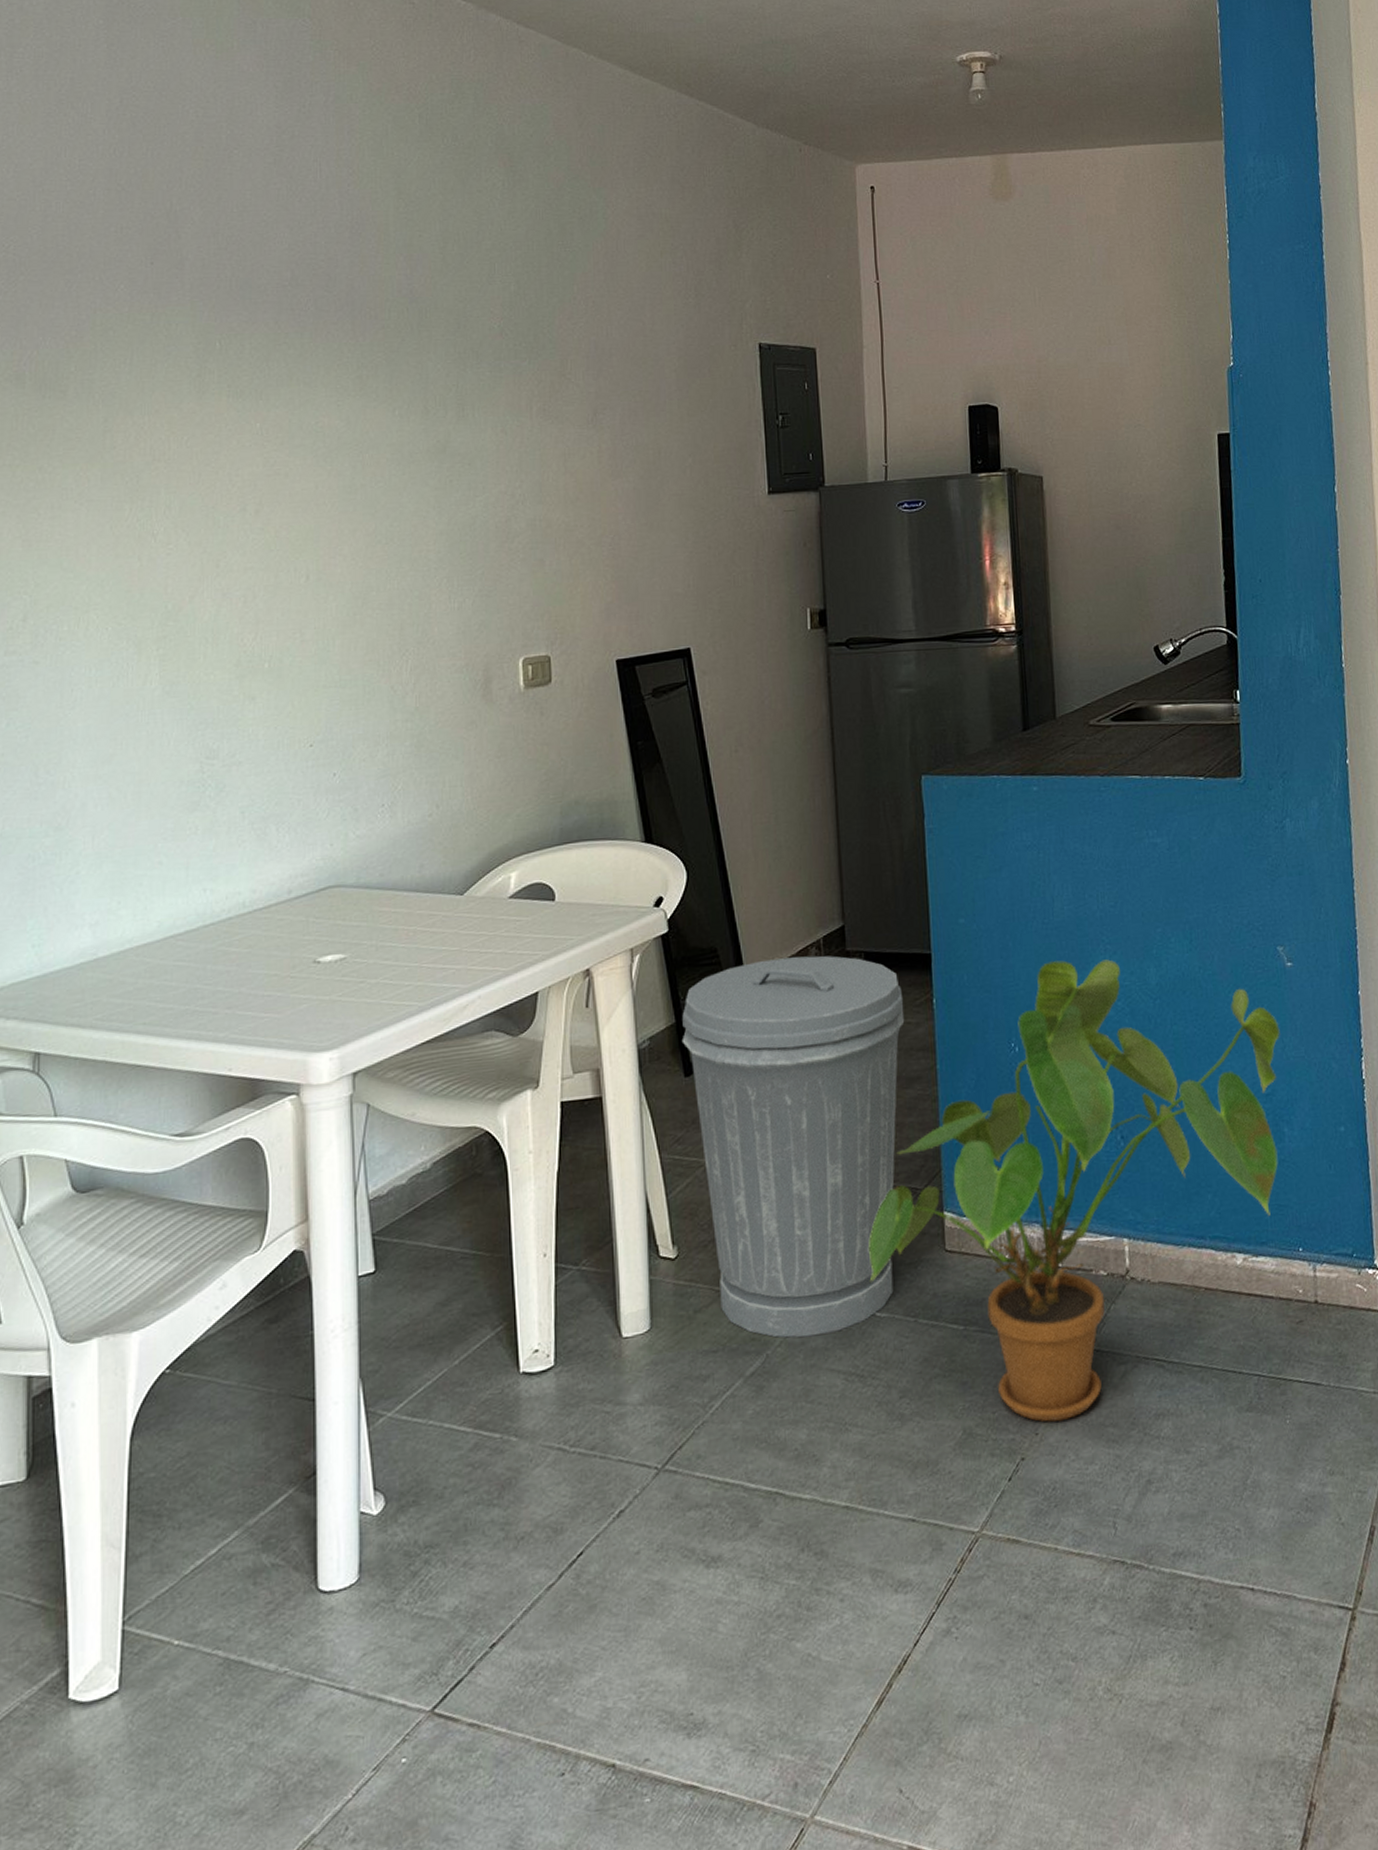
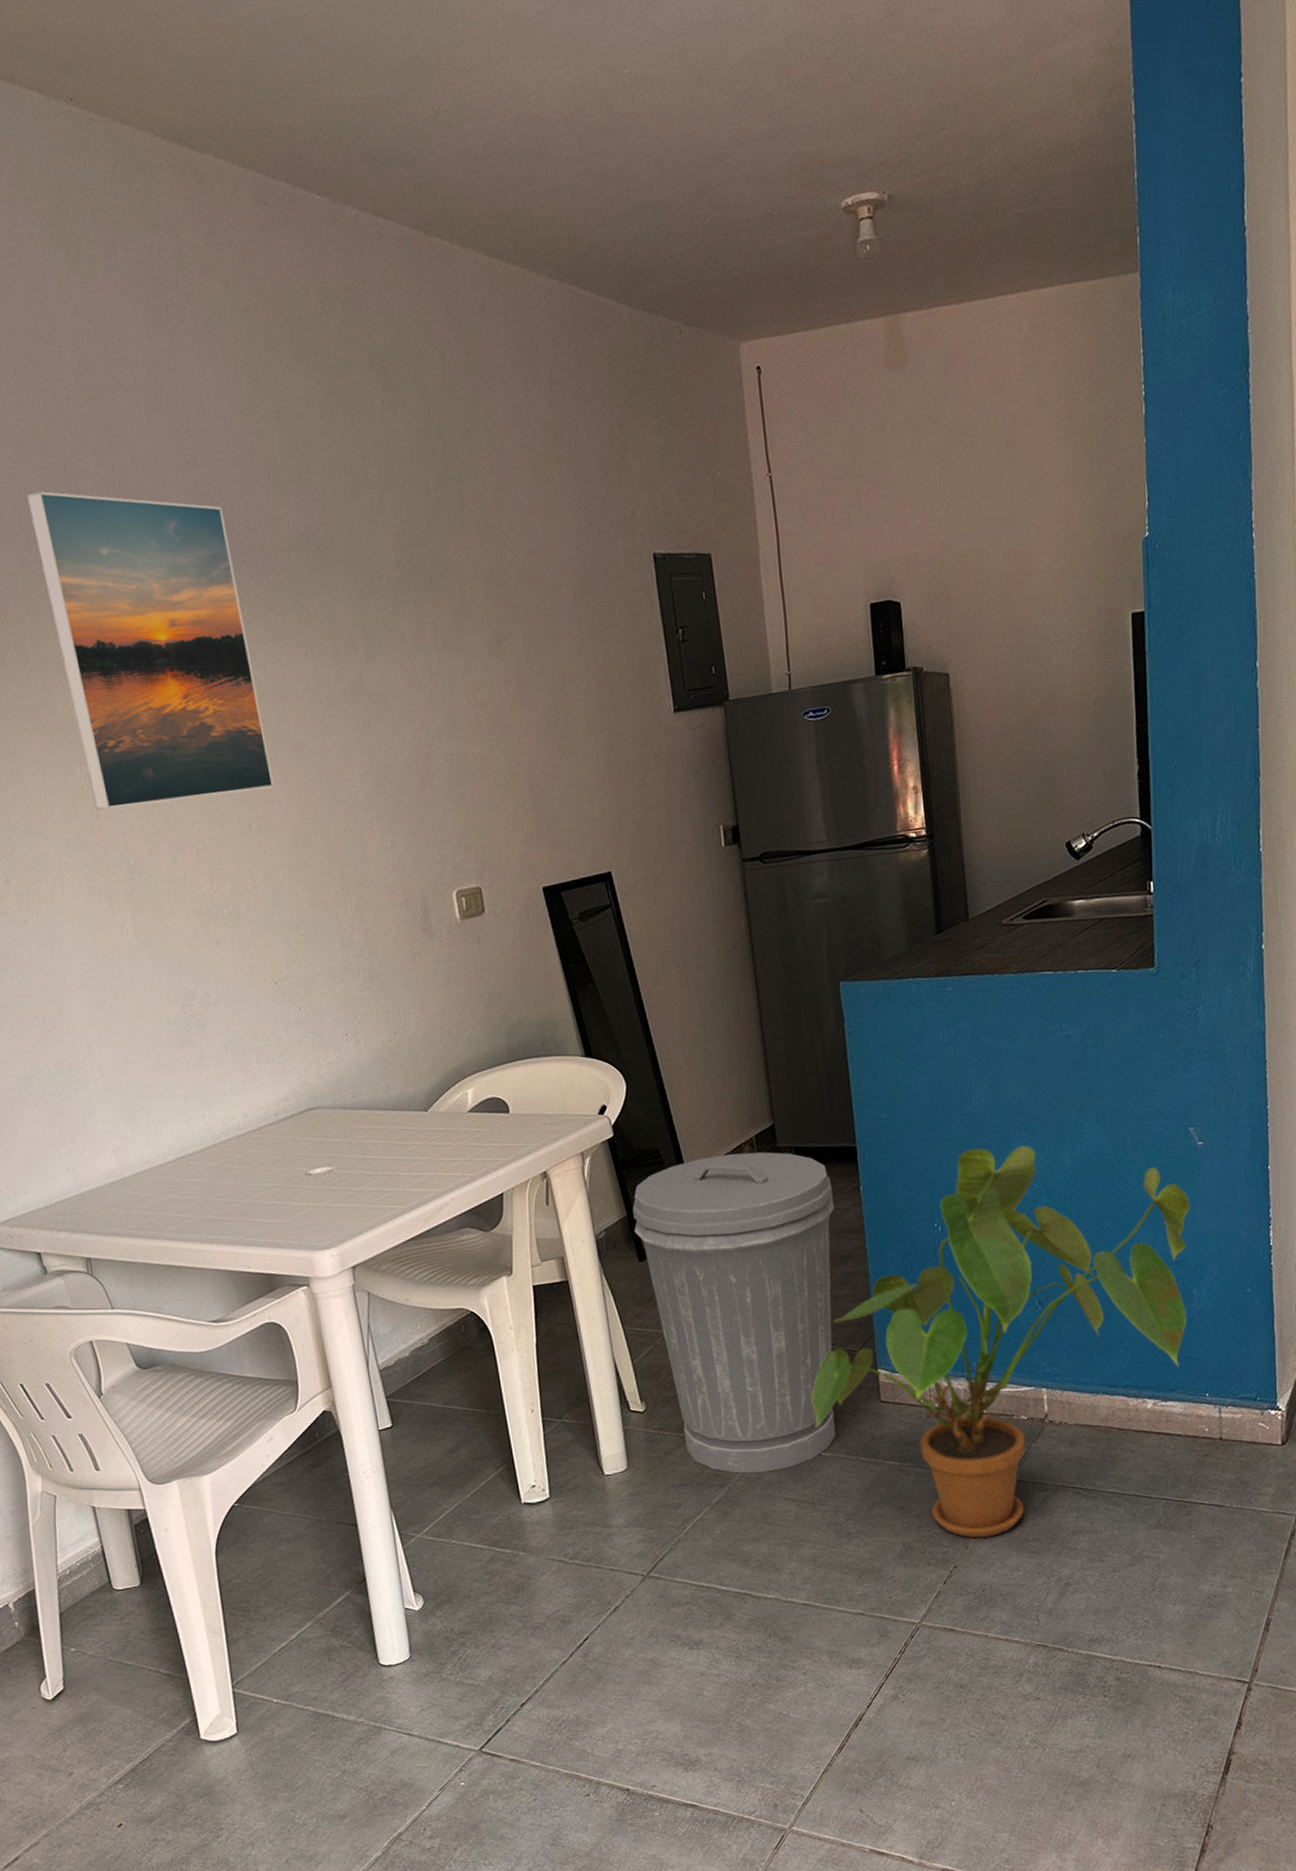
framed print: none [122,234,340,552] -> present [27,491,274,811]

